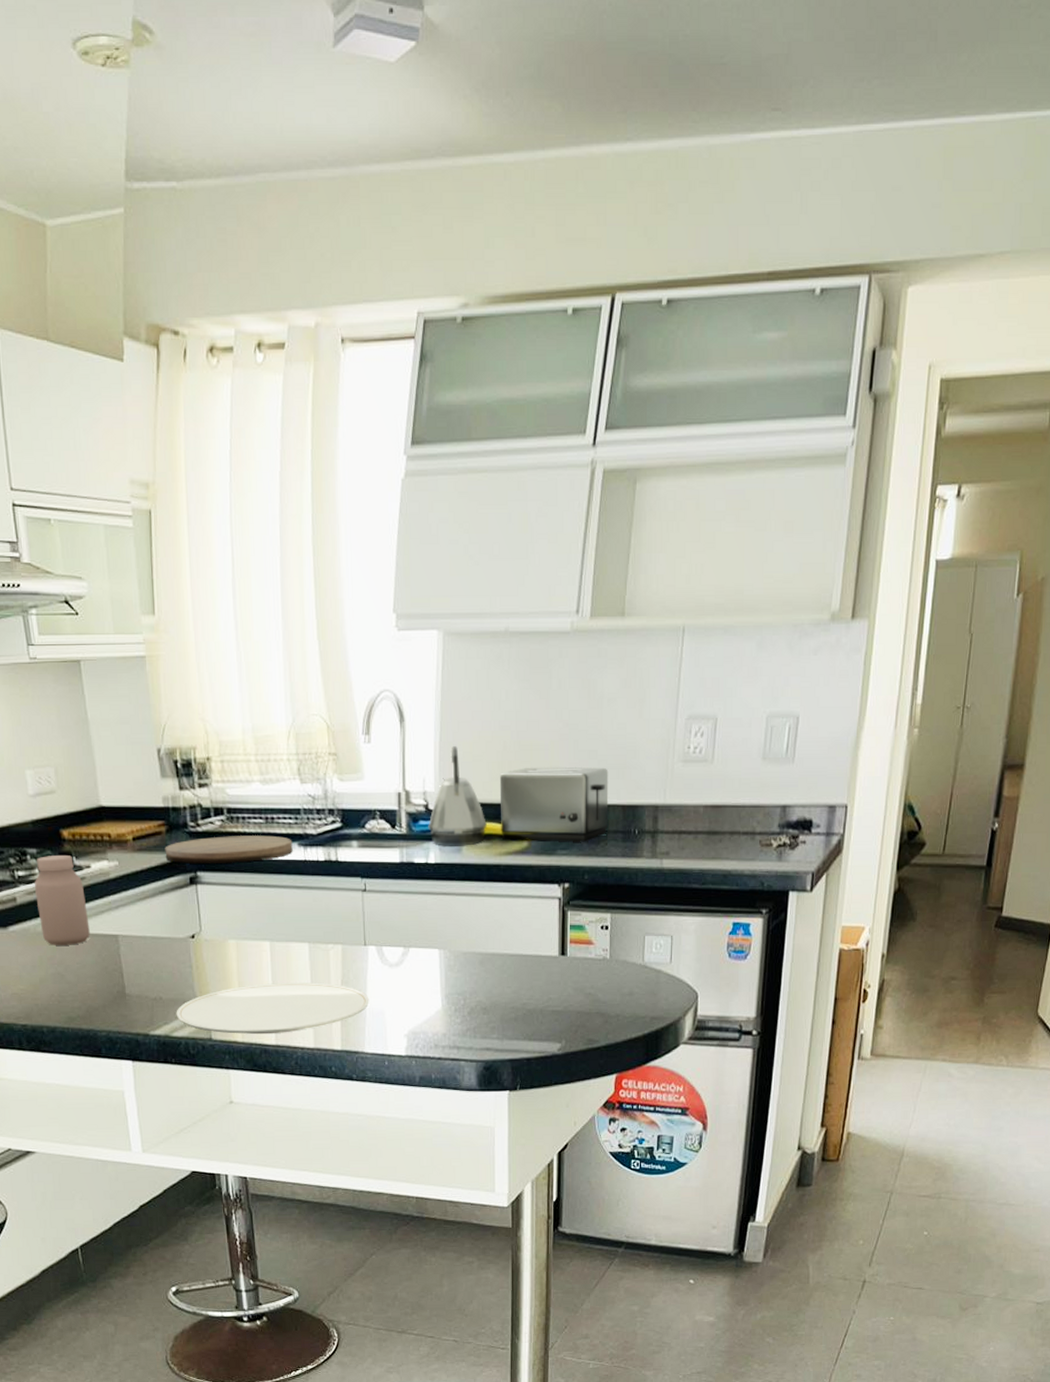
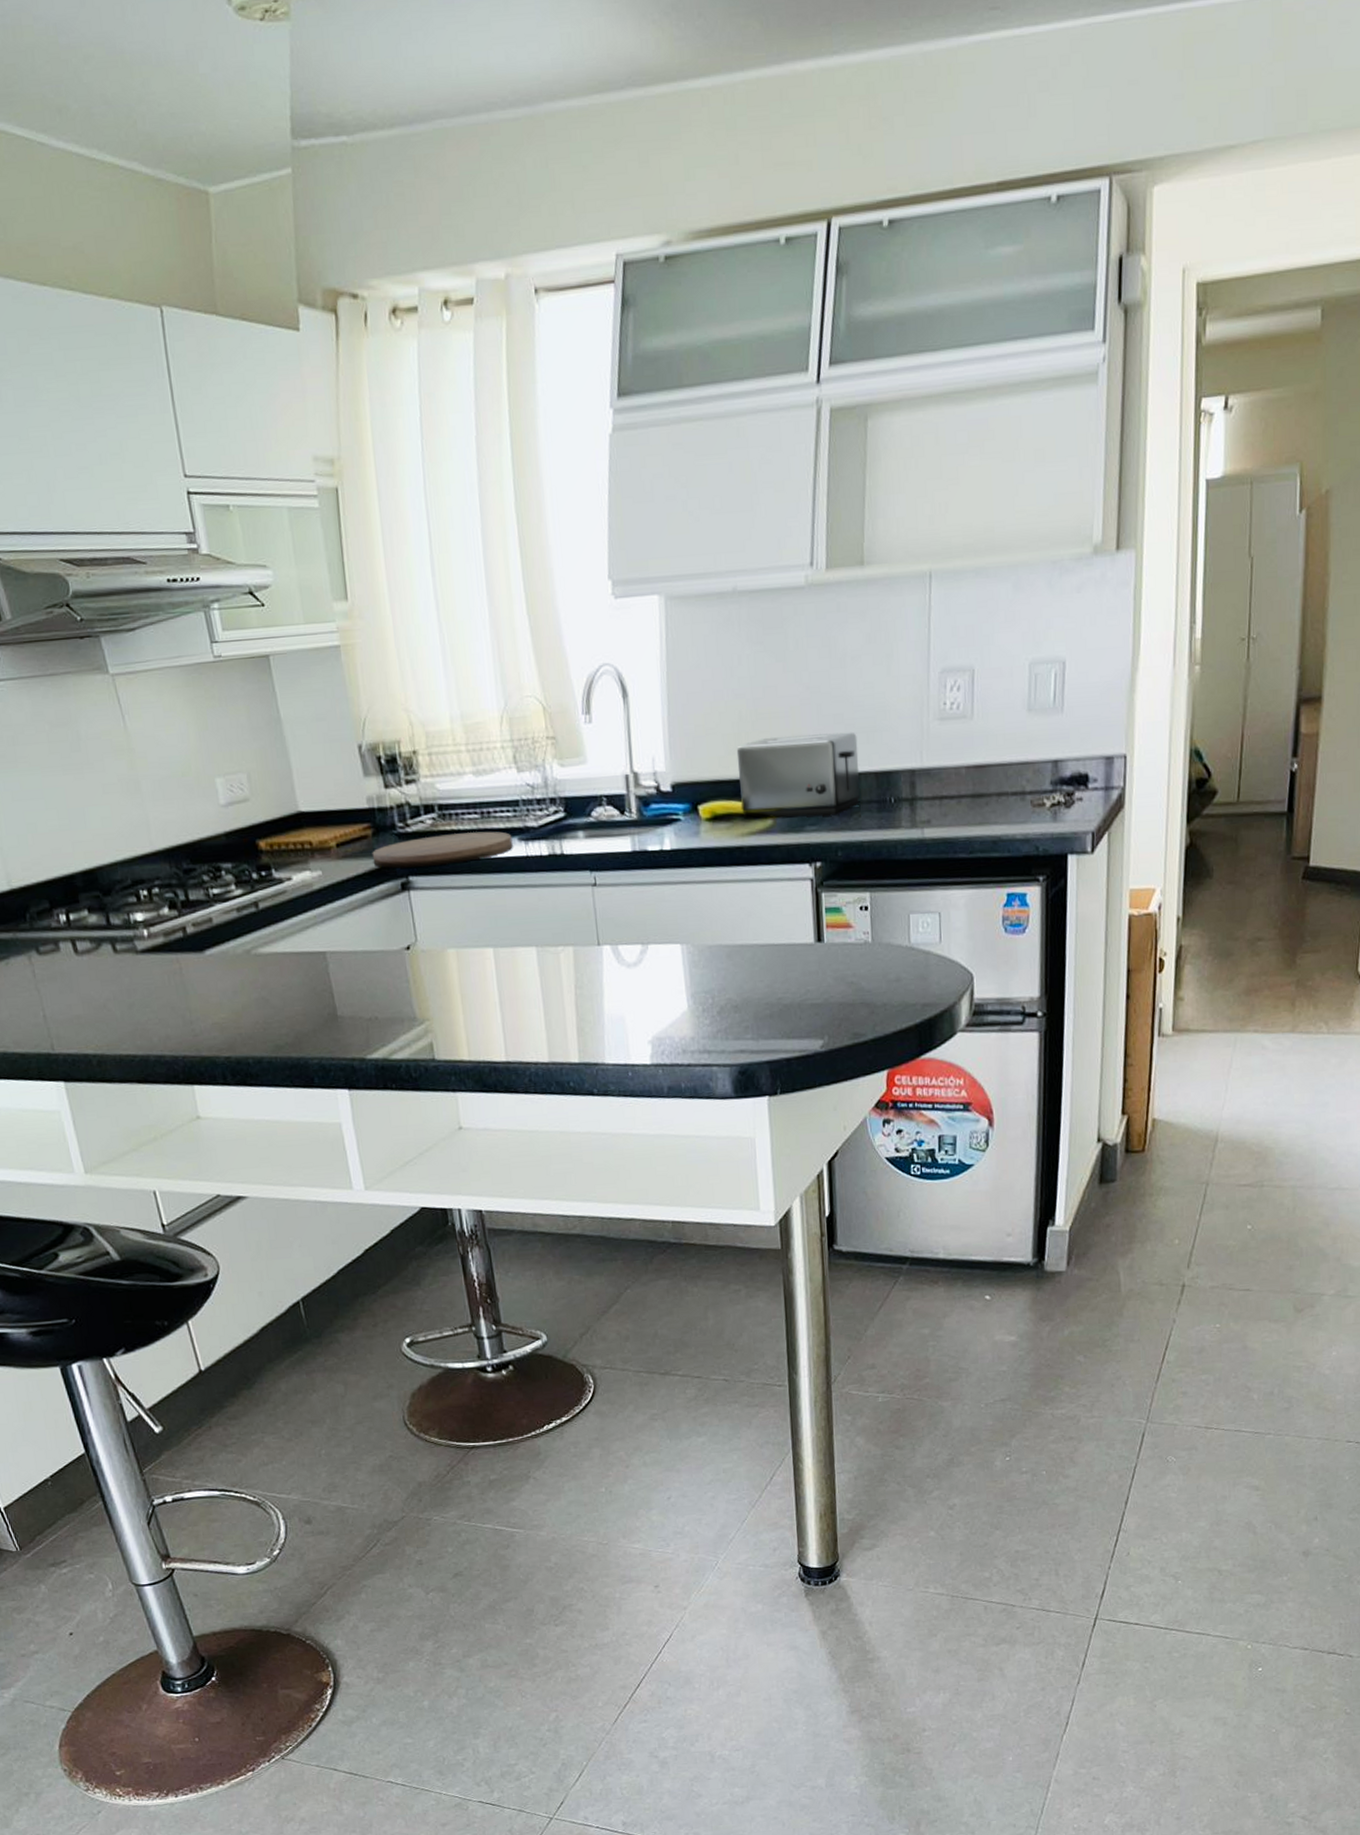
jar: present [35,855,90,946] -> none [231,868,295,968]
plate: present [176,982,369,1035] -> none [394,989,607,1052]
kettle: present [428,745,487,846] -> none [660,719,726,831]

